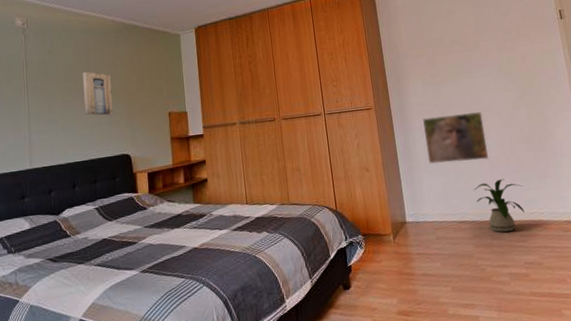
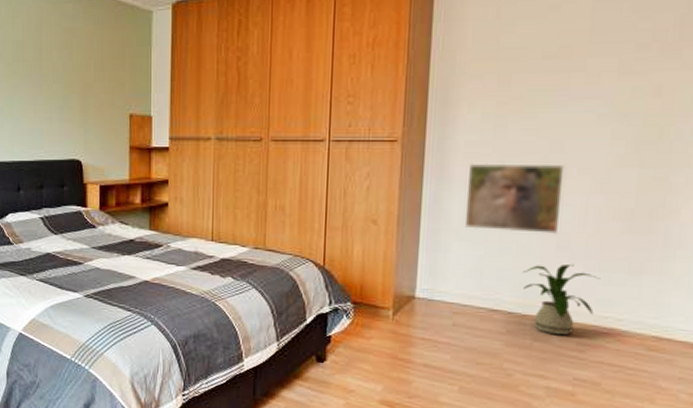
wall art: present [82,71,114,116] -> none [32,51,66,109]

